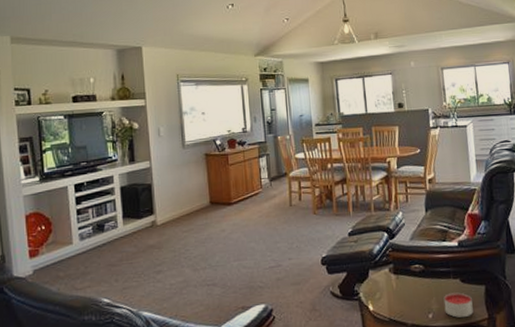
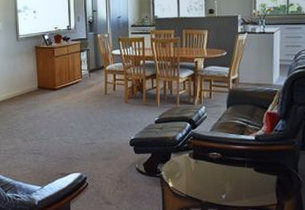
candle: present [443,292,473,318] -> none [237,179,264,200]

